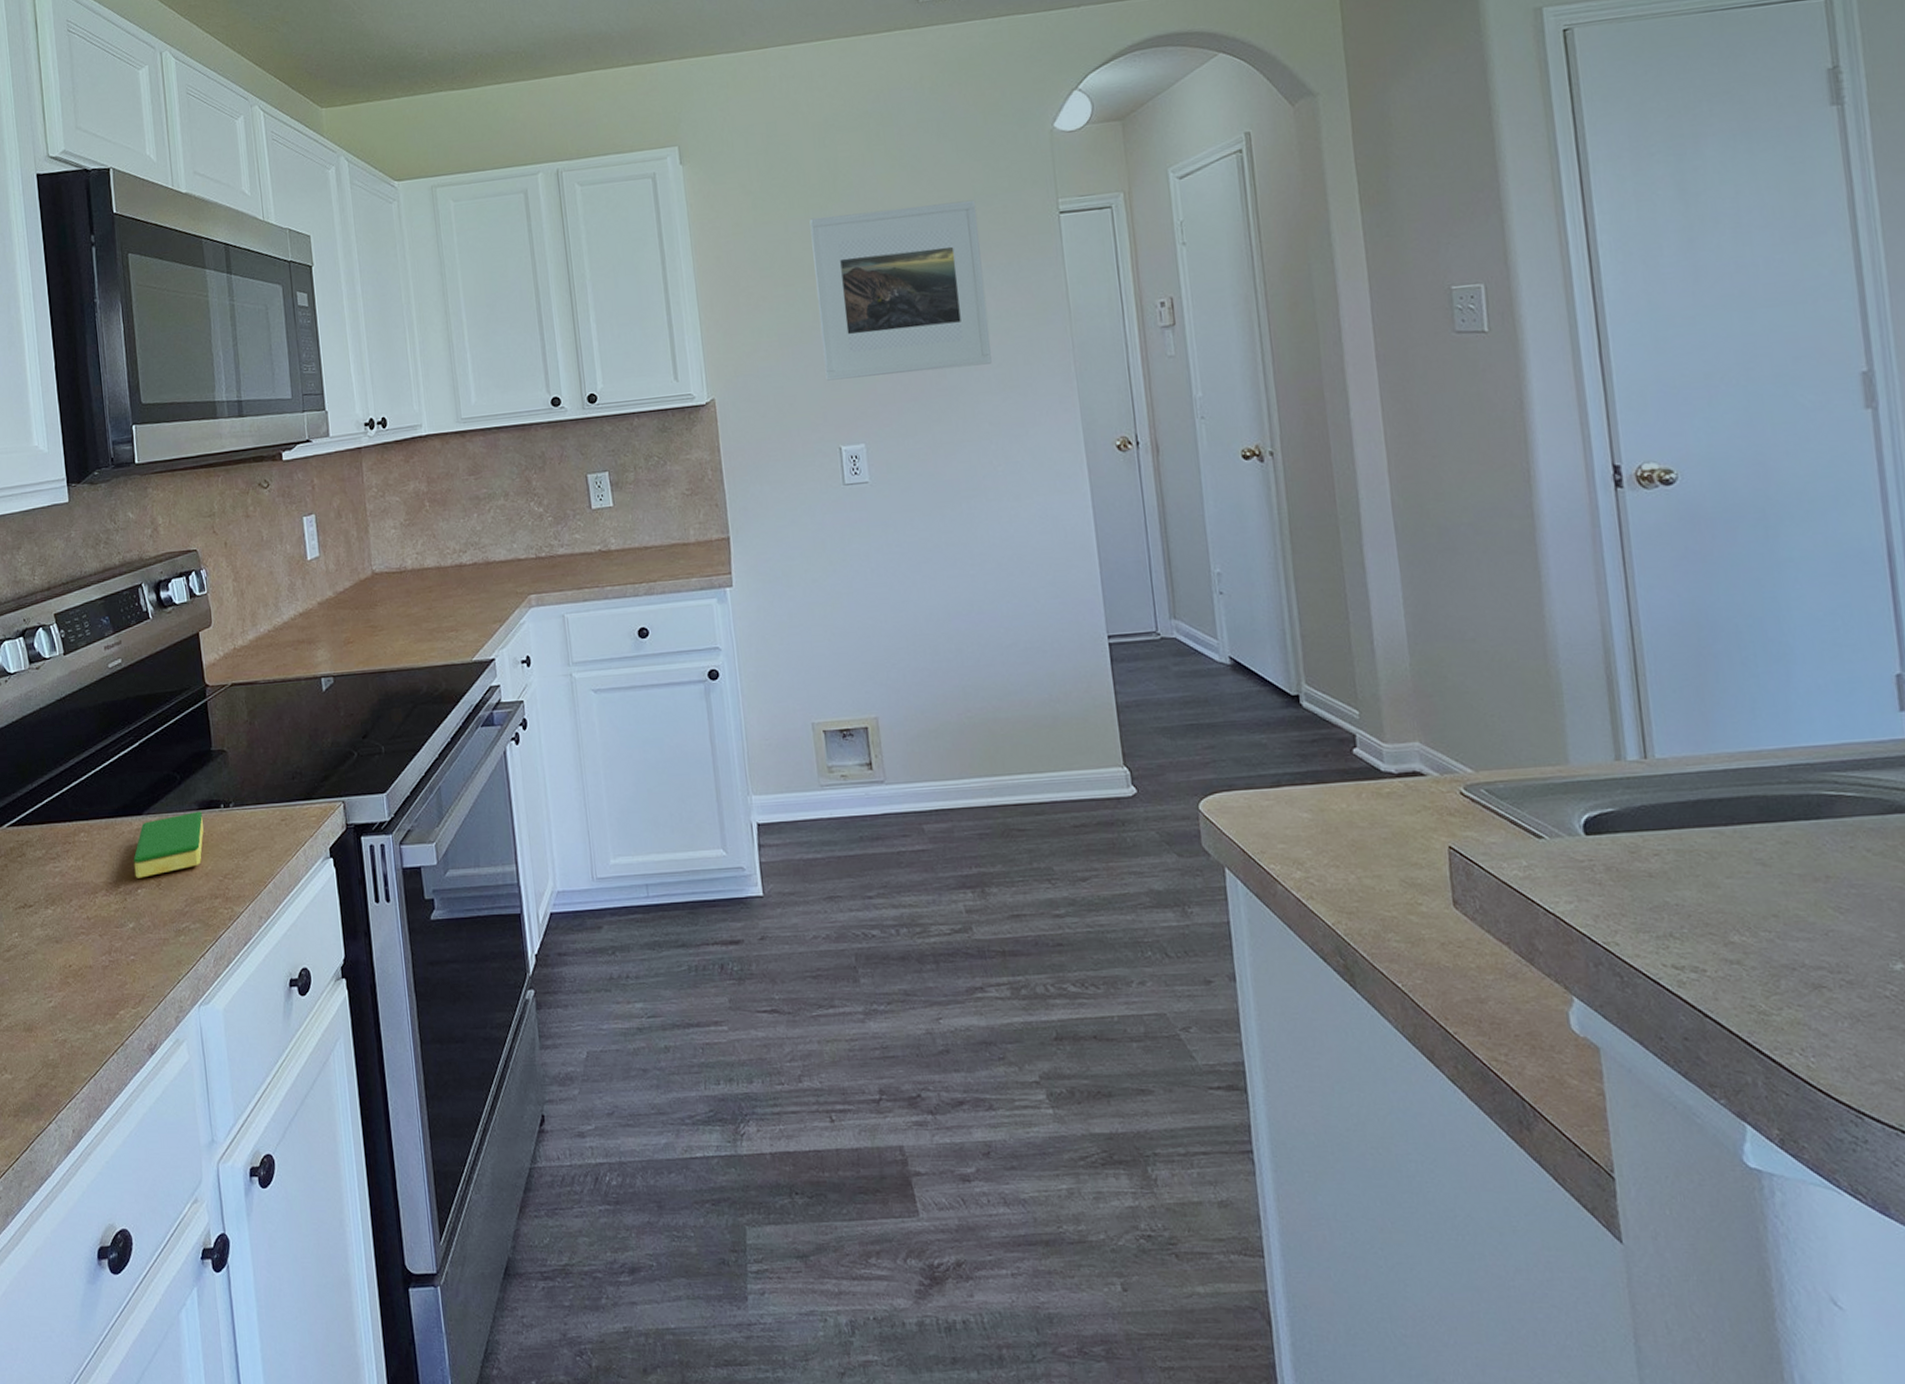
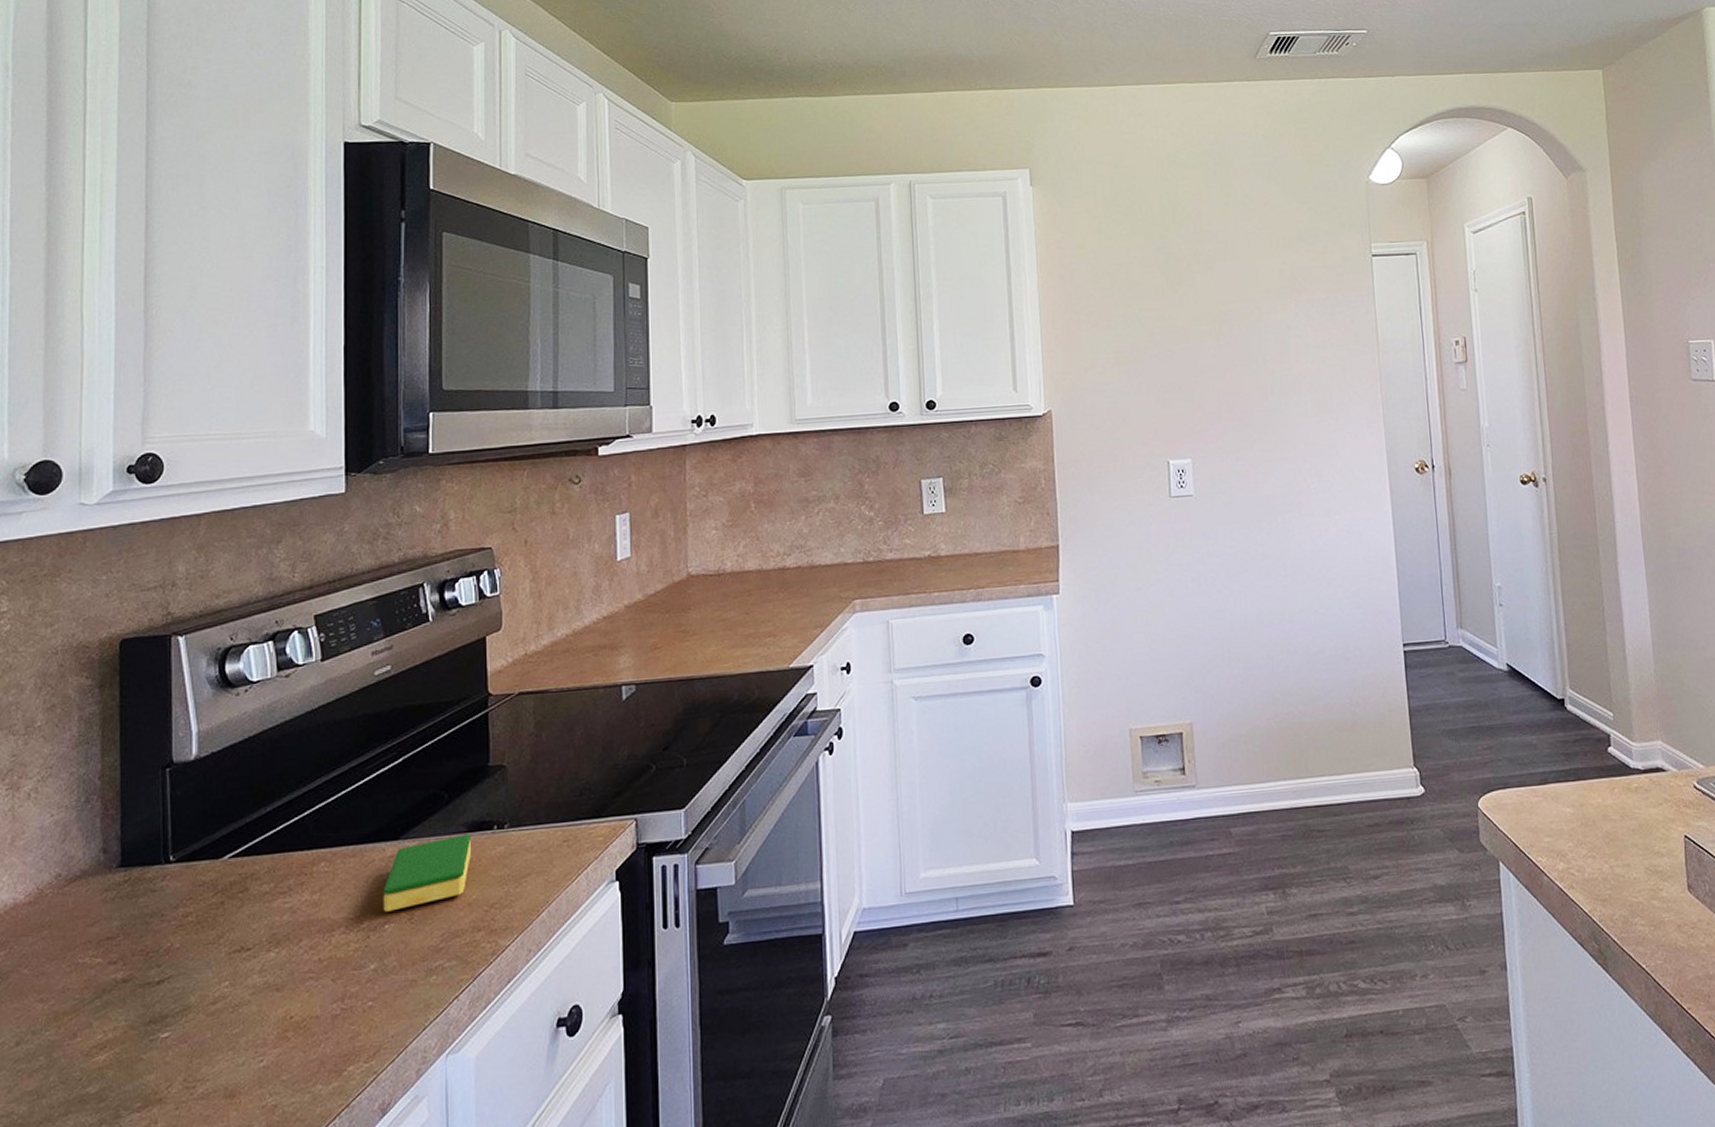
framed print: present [809,199,992,381] -> none [1149,238,1309,398]

